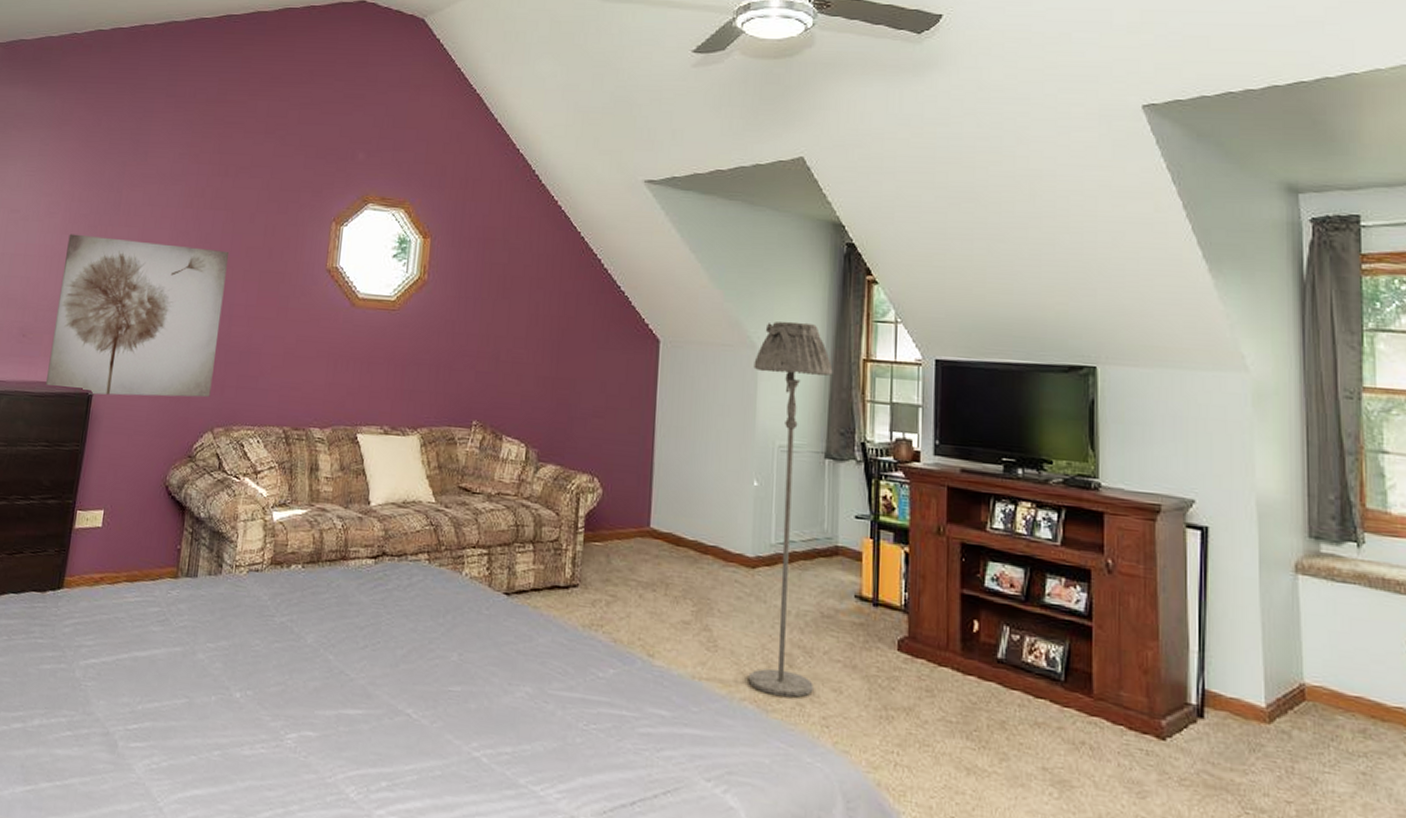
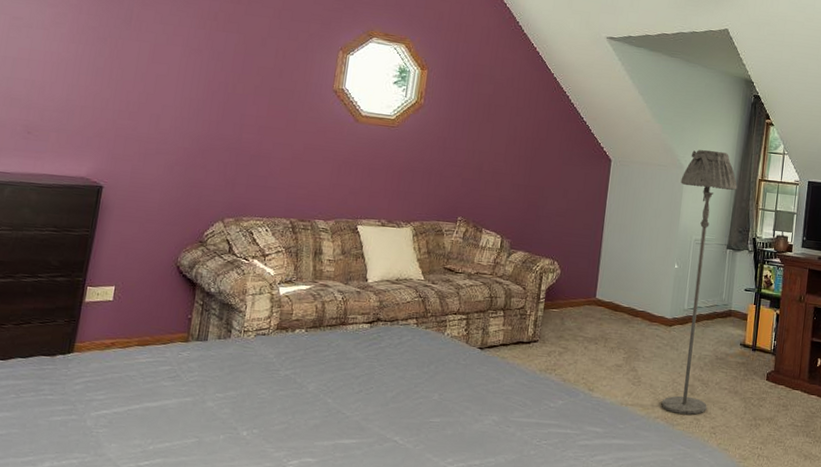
wall art: present [46,233,230,398] -> none [54,43,242,193]

